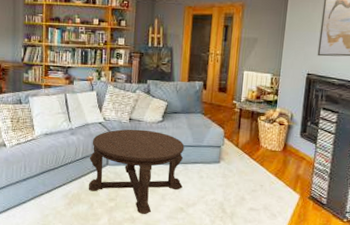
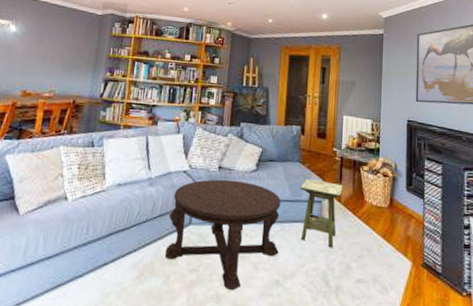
side table: none [201,128,241,184] -> present [300,179,343,248]

